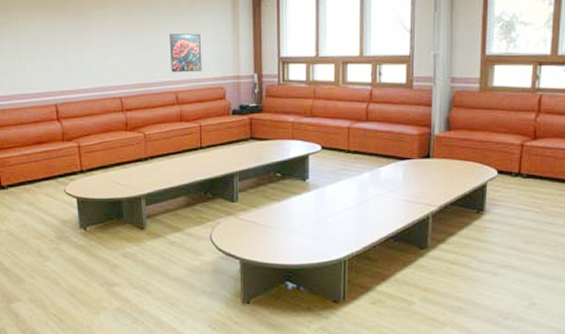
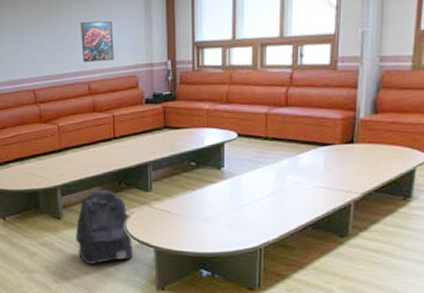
backpack: none [159,199,219,277] -> present [75,189,134,265]

